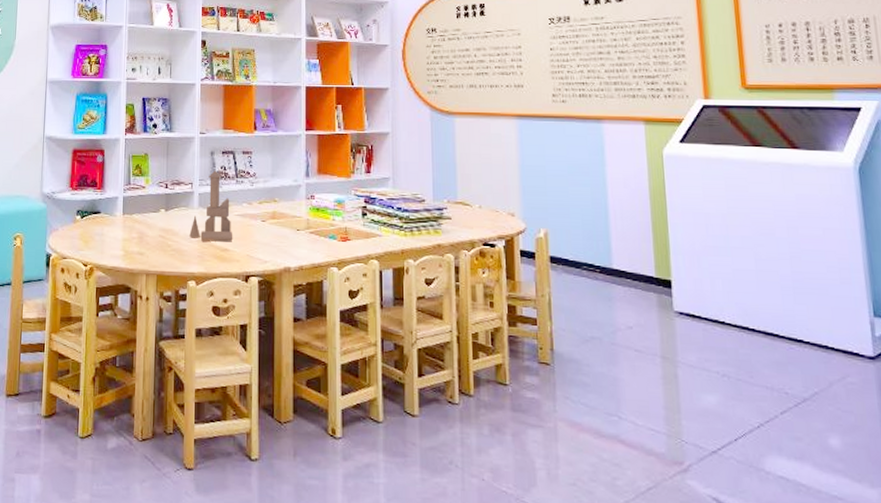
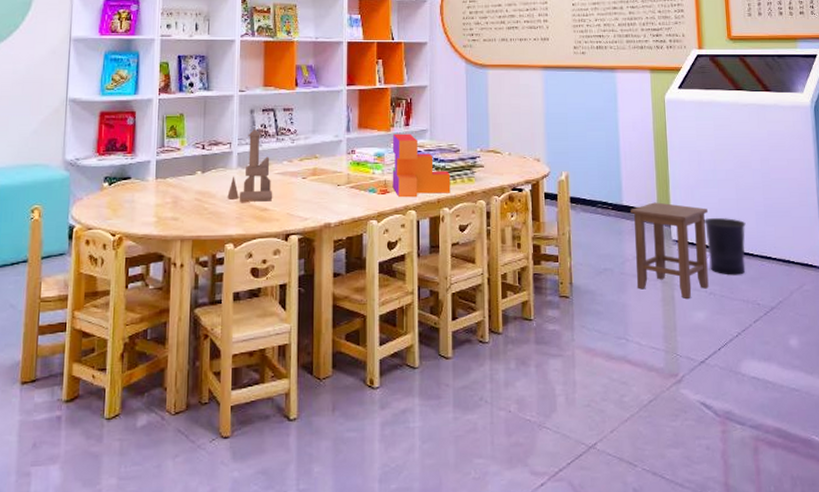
toy blocks: none [352,180,416,247] -> present [392,133,451,198]
stool: none [622,268,721,379] -> present [630,202,709,298]
waste bin: none [713,290,769,358] -> present [704,218,746,275]

